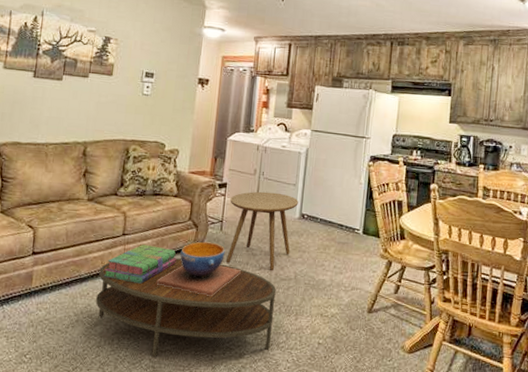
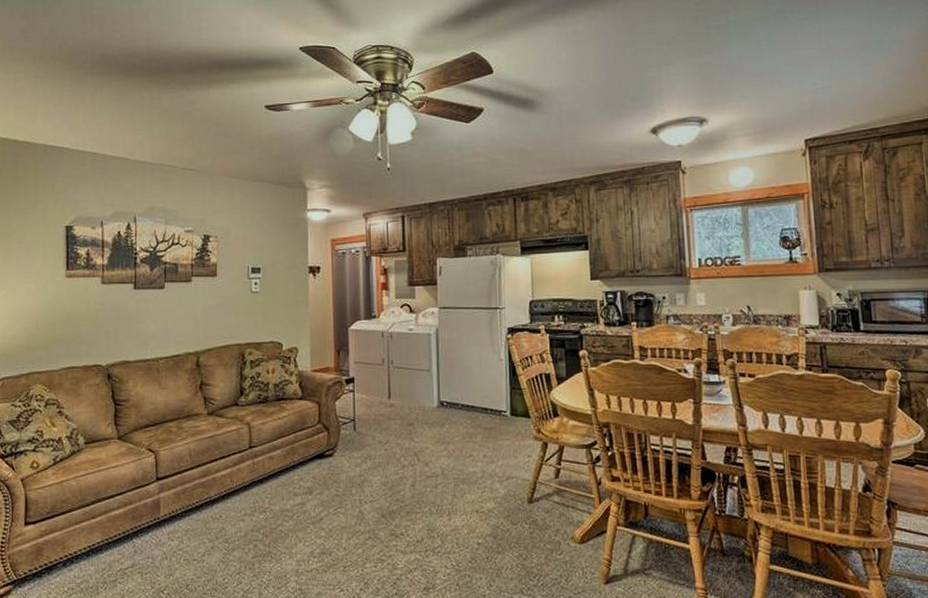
coffee table: present [96,258,276,358] -> none [229,466,425,579]
stack of books: present [104,244,176,284] -> none [234,455,310,499]
decorative bowl: present [156,241,242,296] -> none [292,444,383,504]
side table: present [225,191,299,270] -> none [360,381,435,468]

